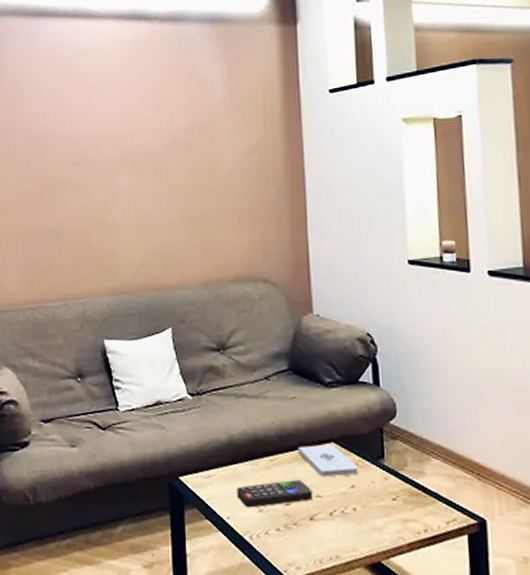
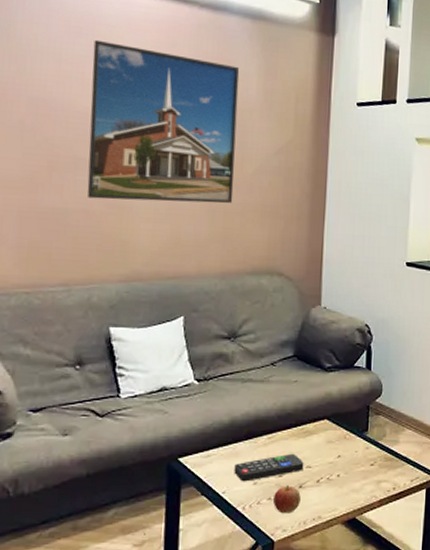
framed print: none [71,68,209,216] -> present [87,39,240,204]
apple: none [281,516,313,549] -> present [272,485,301,514]
notepad: present [298,444,358,477] -> none [295,421,345,450]

